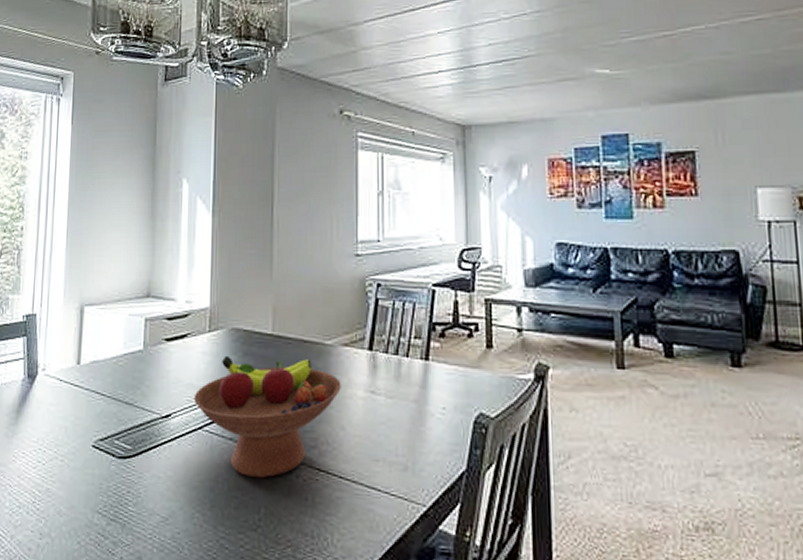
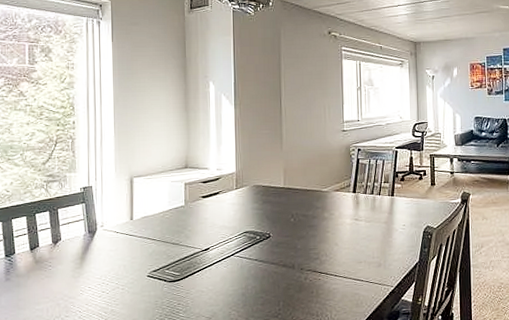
fruit bowl: present [193,355,341,479] -> none [226,202,335,283]

